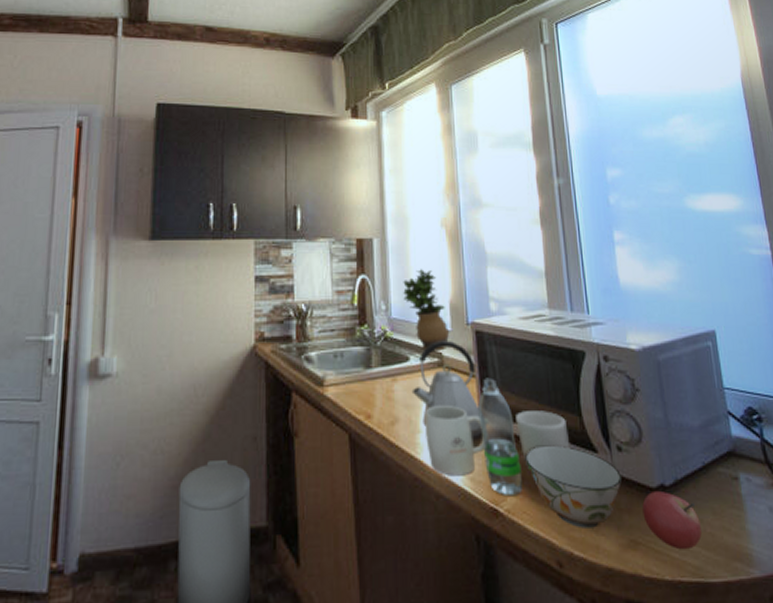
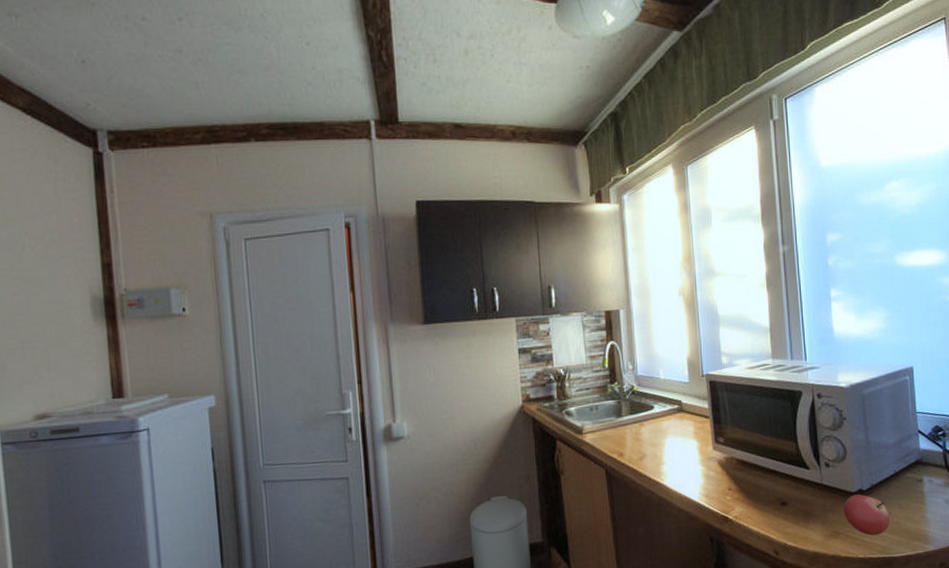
potted plant: present [403,269,450,351] -> none [647,333,688,399]
kettle: present [411,340,484,447] -> none [656,390,716,472]
mug: present [425,404,486,476] -> none [668,441,718,495]
bottle: present [478,377,522,497] -> none [711,417,747,507]
mug: present [516,411,571,469] -> none [743,440,787,485]
soup bowl: present [525,445,622,528] -> none [750,466,828,526]

